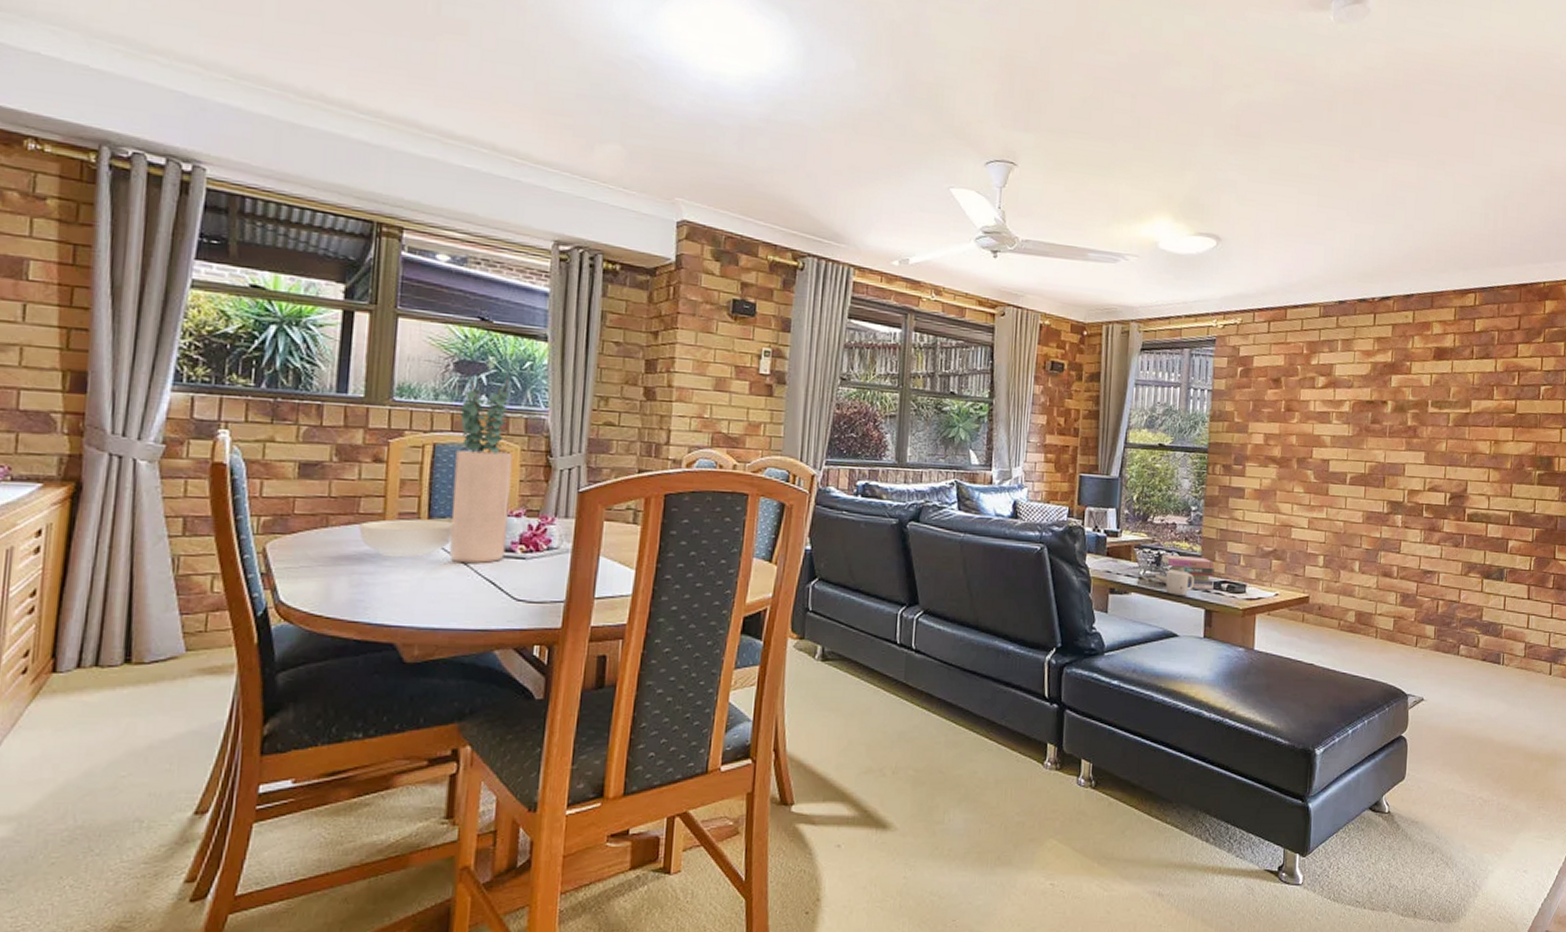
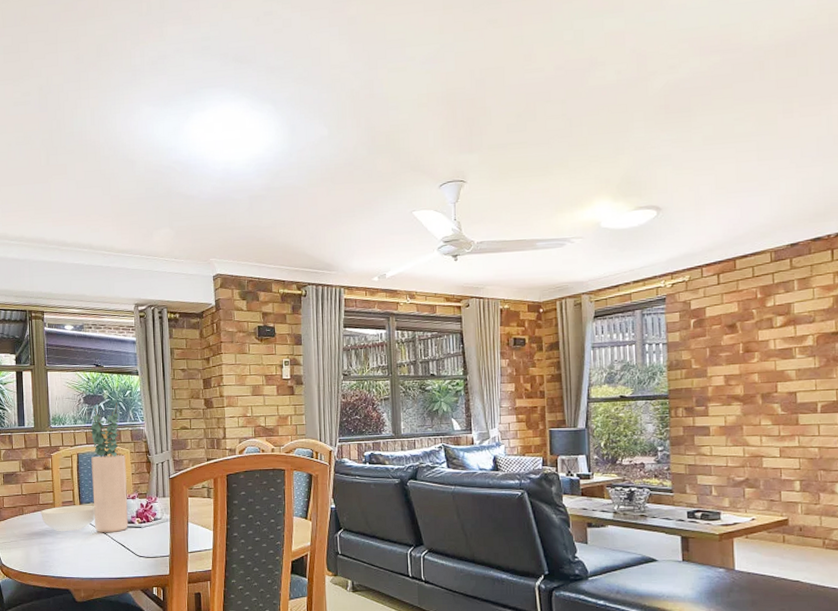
books: present [1154,554,1215,590] -> none [628,490,687,519]
mug: present [1166,570,1195,596] -> none [640,503,669,526]

